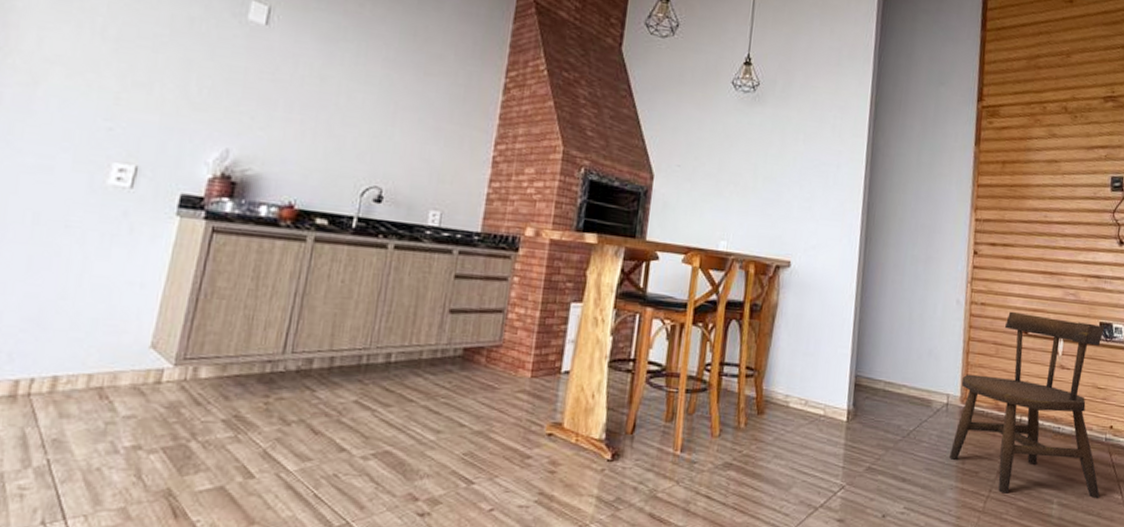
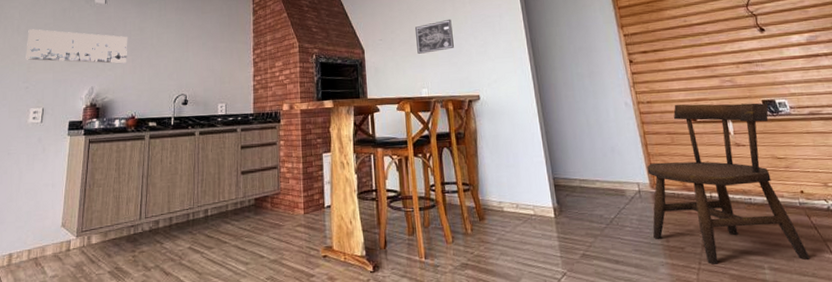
wall art: none [112,36,299,124] -> present [26,29,128,64]
wall art: none [724,156,776,196] -> present [415,19,454,54]

